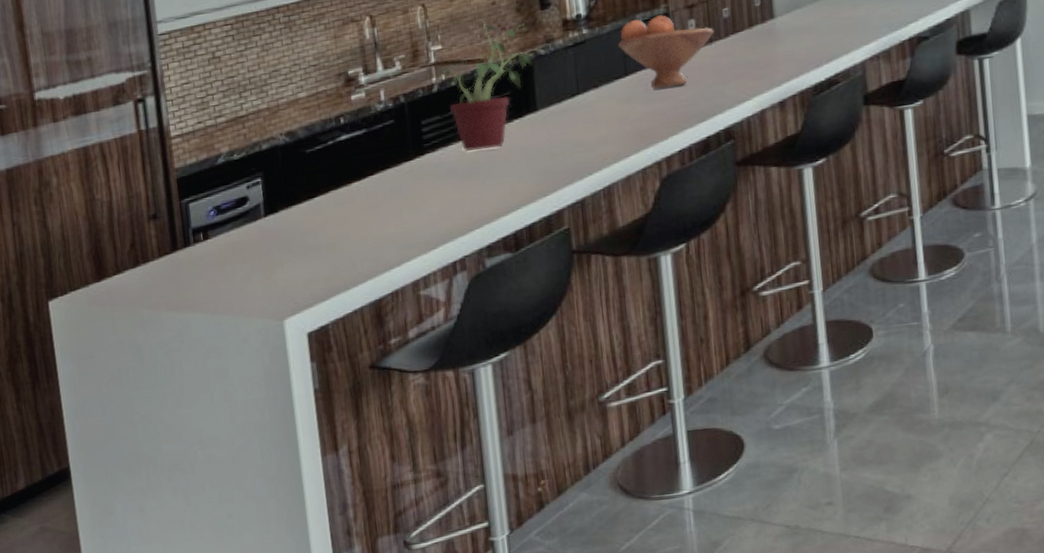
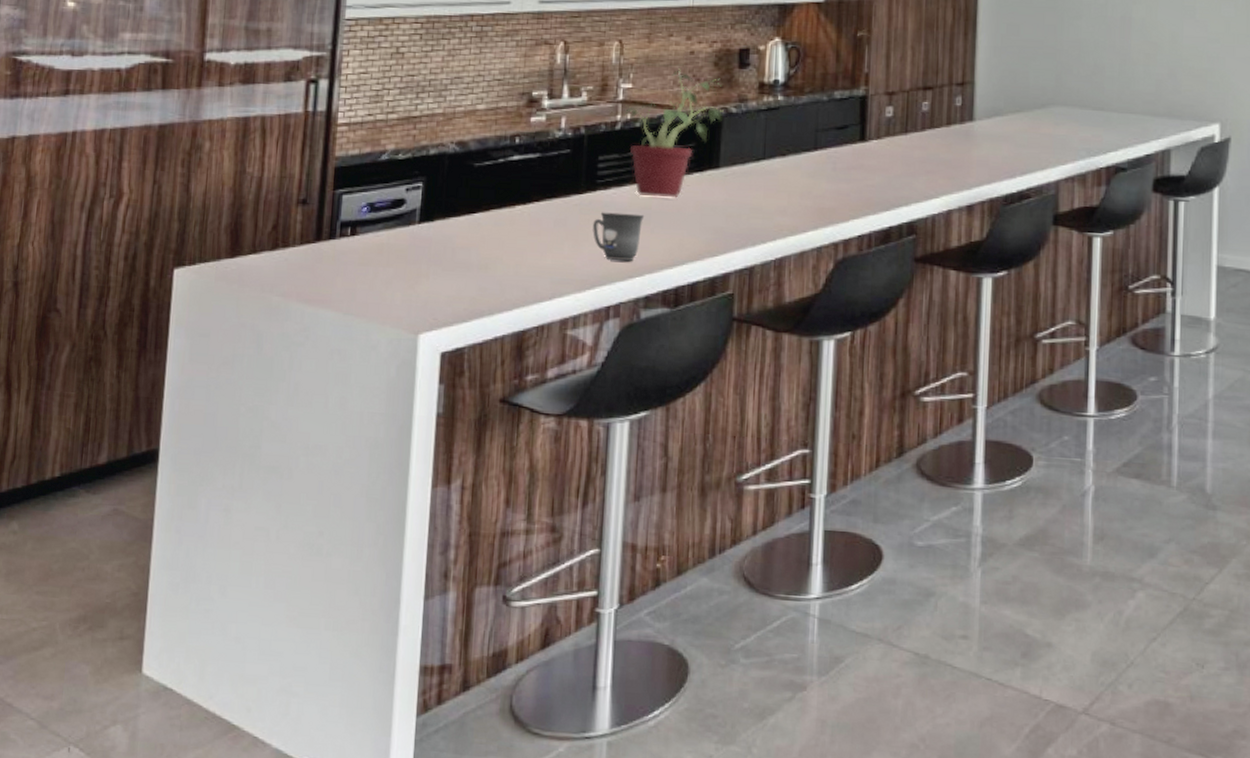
mug: none [427,169,474,218] -> present [593,212,645,261]
fruit bowl: present [617,15,714,89] -> none [811,96,911,171]

